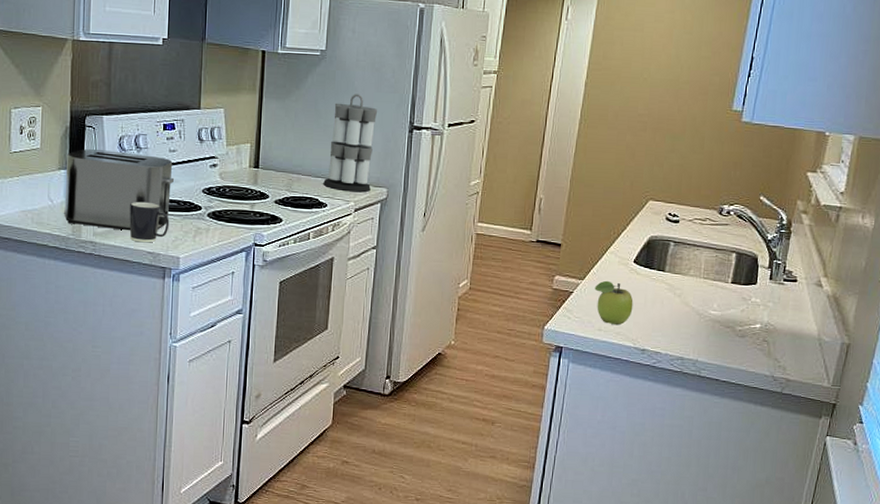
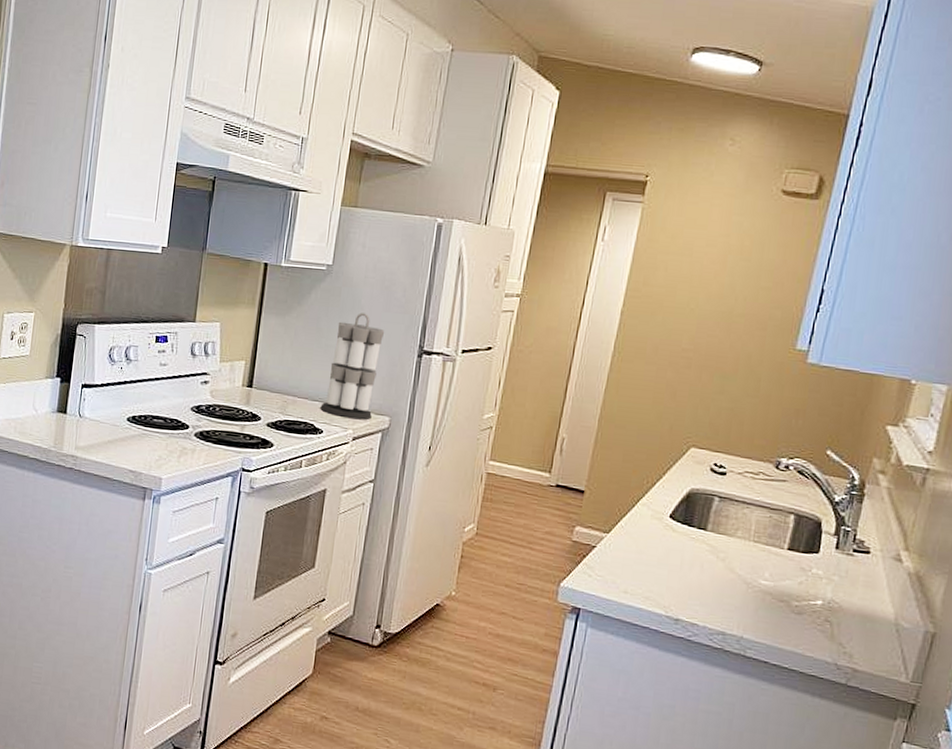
toaster: present [63,149,175,231] -> none [46,358,163,448]
mug: present [129,201,170,243] -> none [112,415,155,461]
fruit: present [594,280,634,326] -> none [621,535,667,589]

